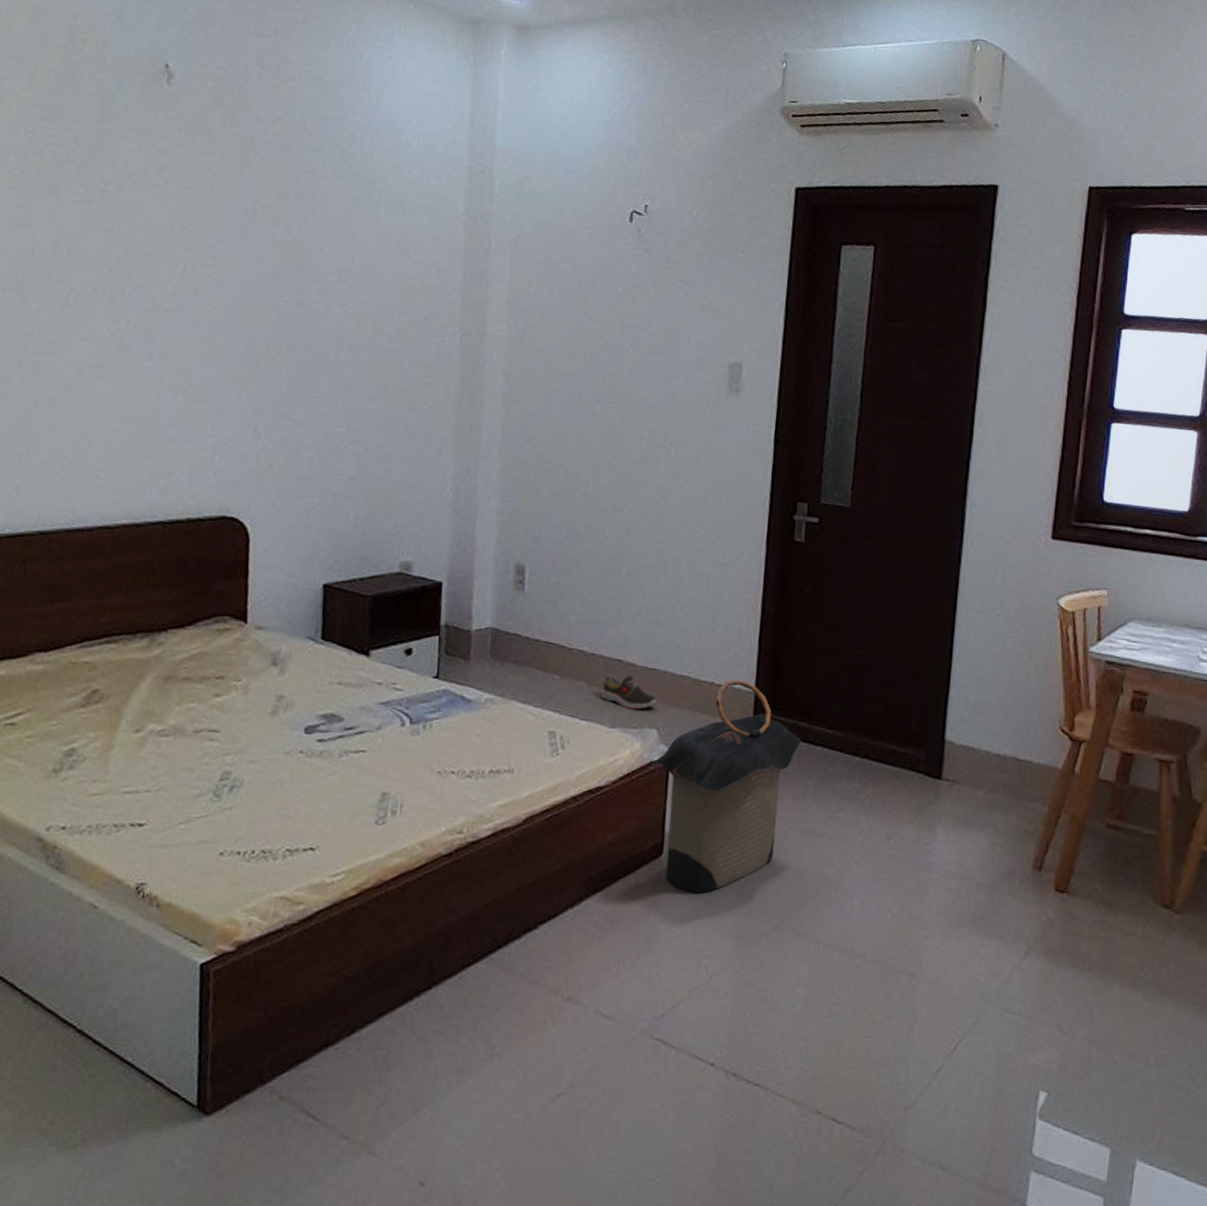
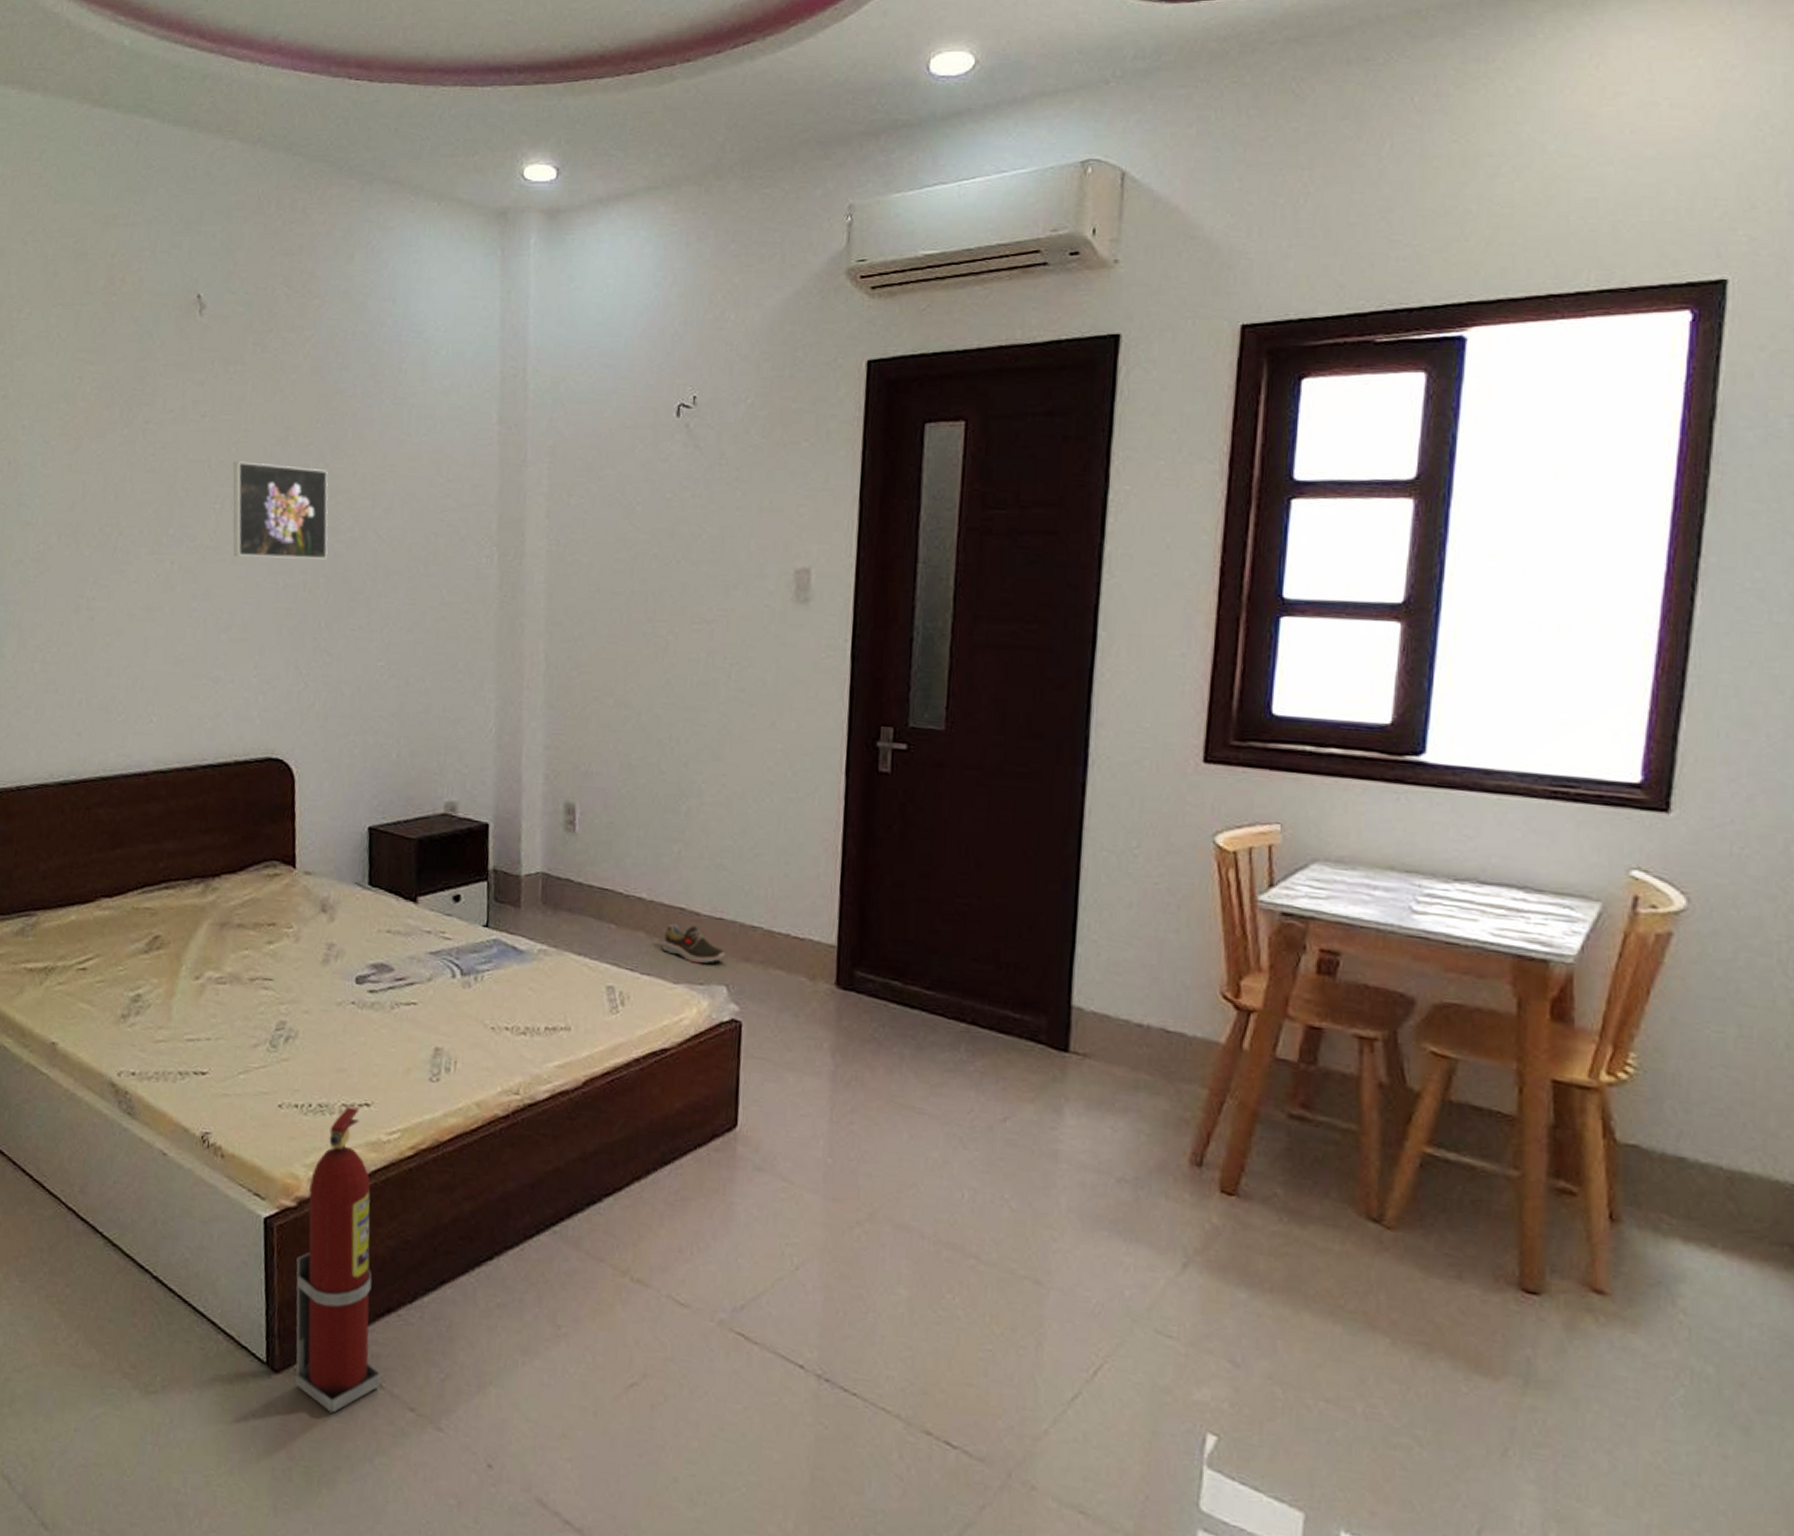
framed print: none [193,228,295,330] -> present [233,461,329,561]
fire extinguisher: none [227,851,316,1149] -> present [295,1106,381,1413]
laundry hamper: present [652,679,802,894] -> none [722,931,895,1173]

